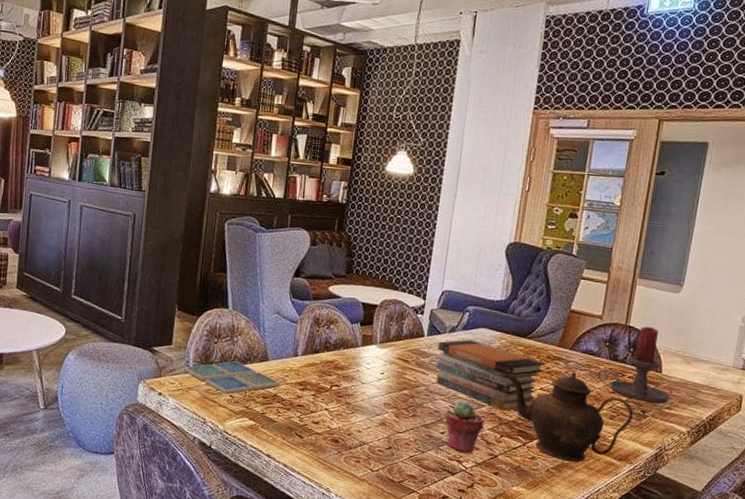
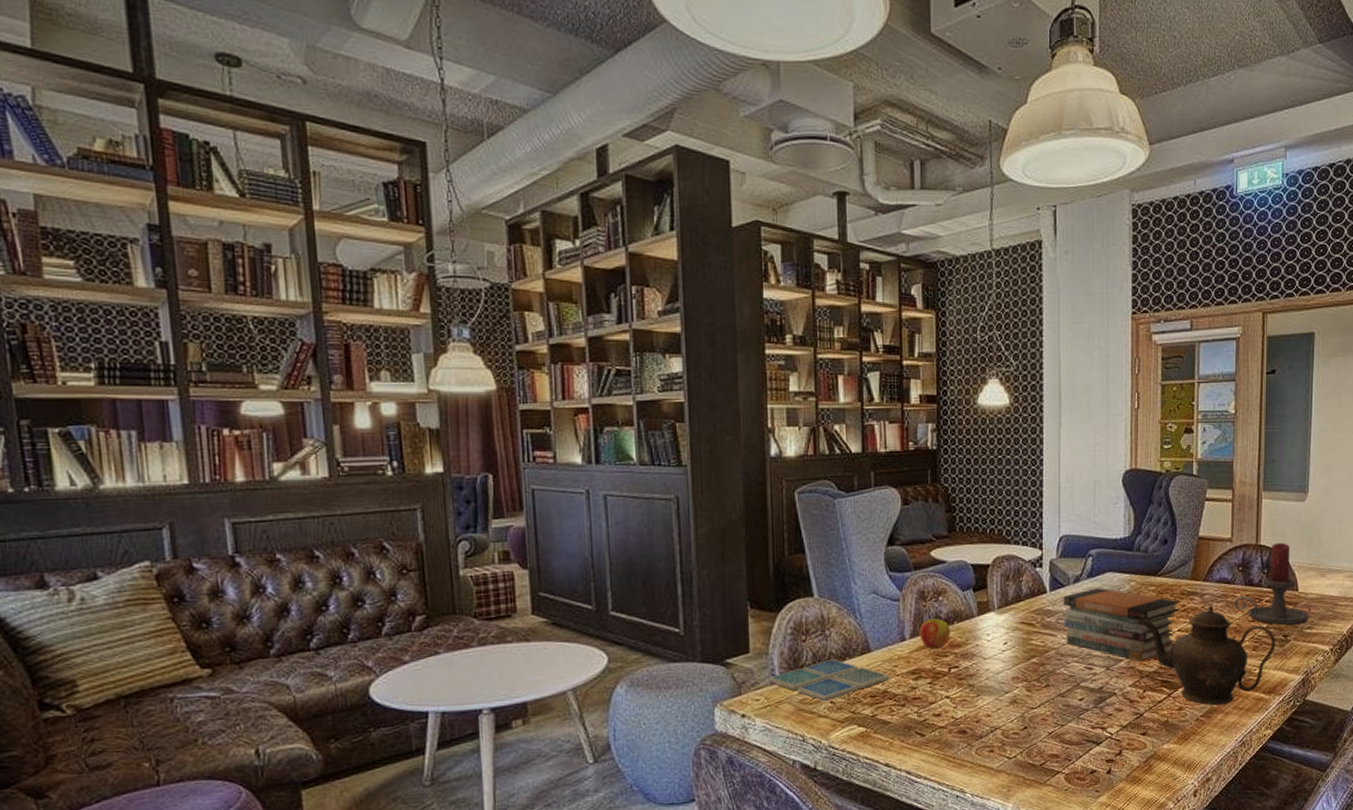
apple: none [310,342,337,368] -> present [919,618,951,649]
potted succulent: present [444,400,485,454] -> none [1081,659,1124,718]

